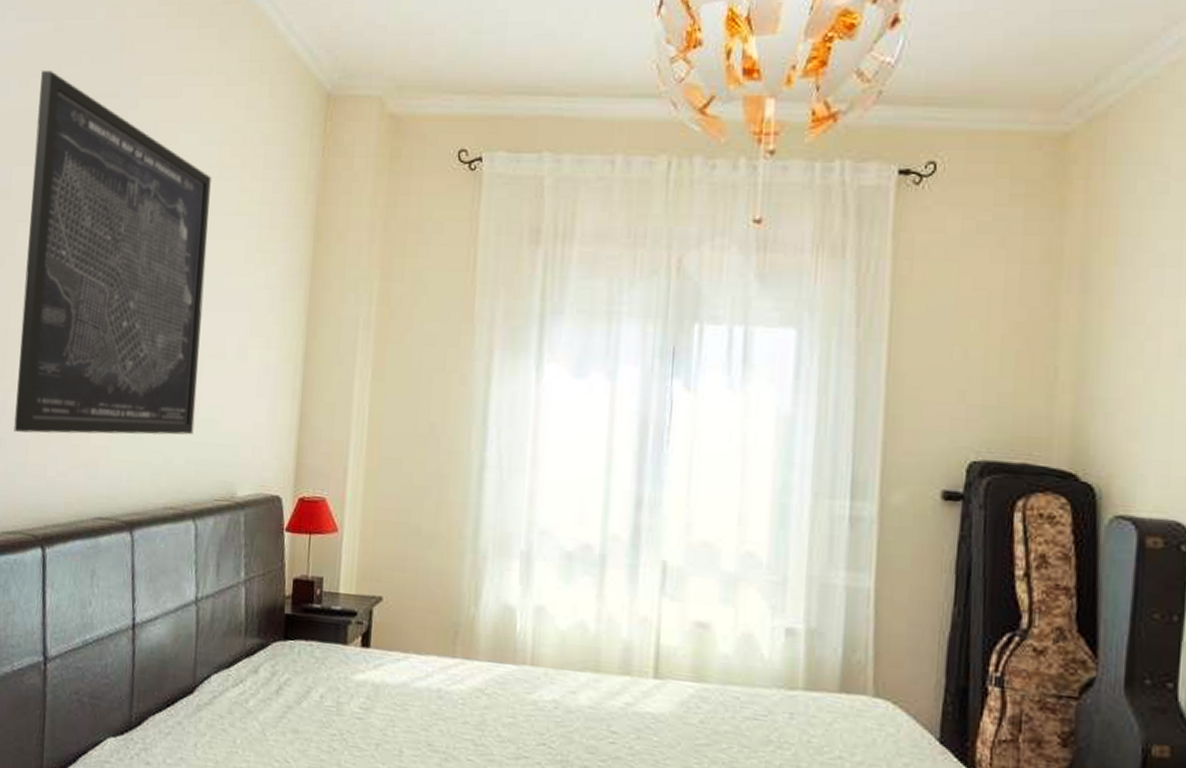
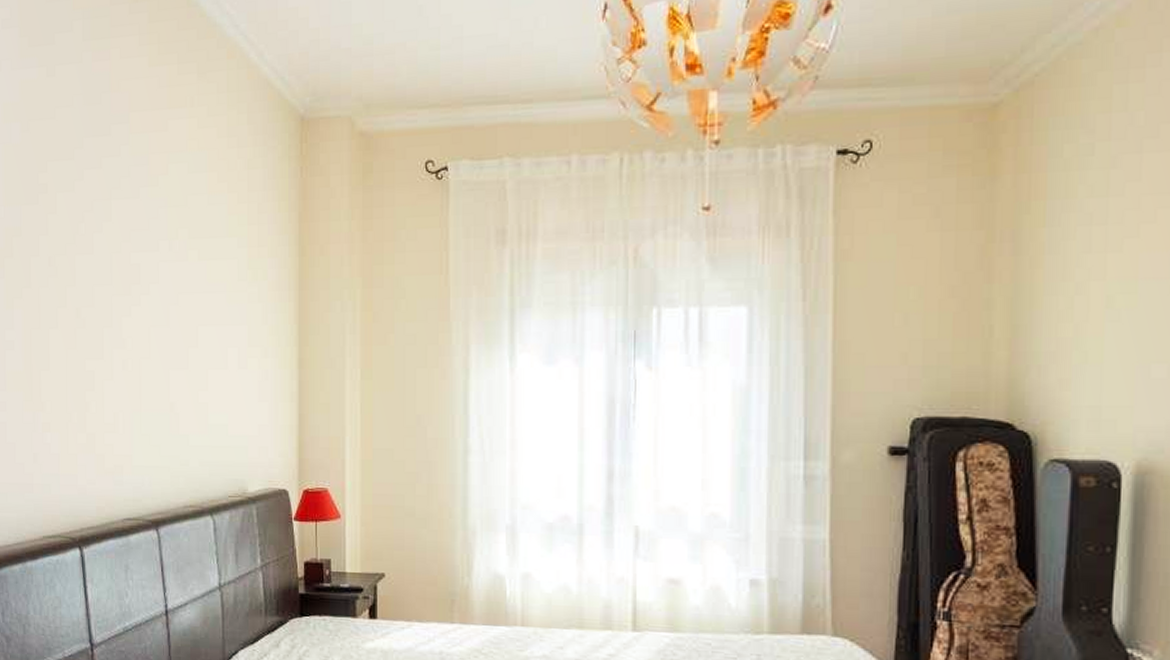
wall art: present [14,70,212,435] -> none [38,114,205,448]

